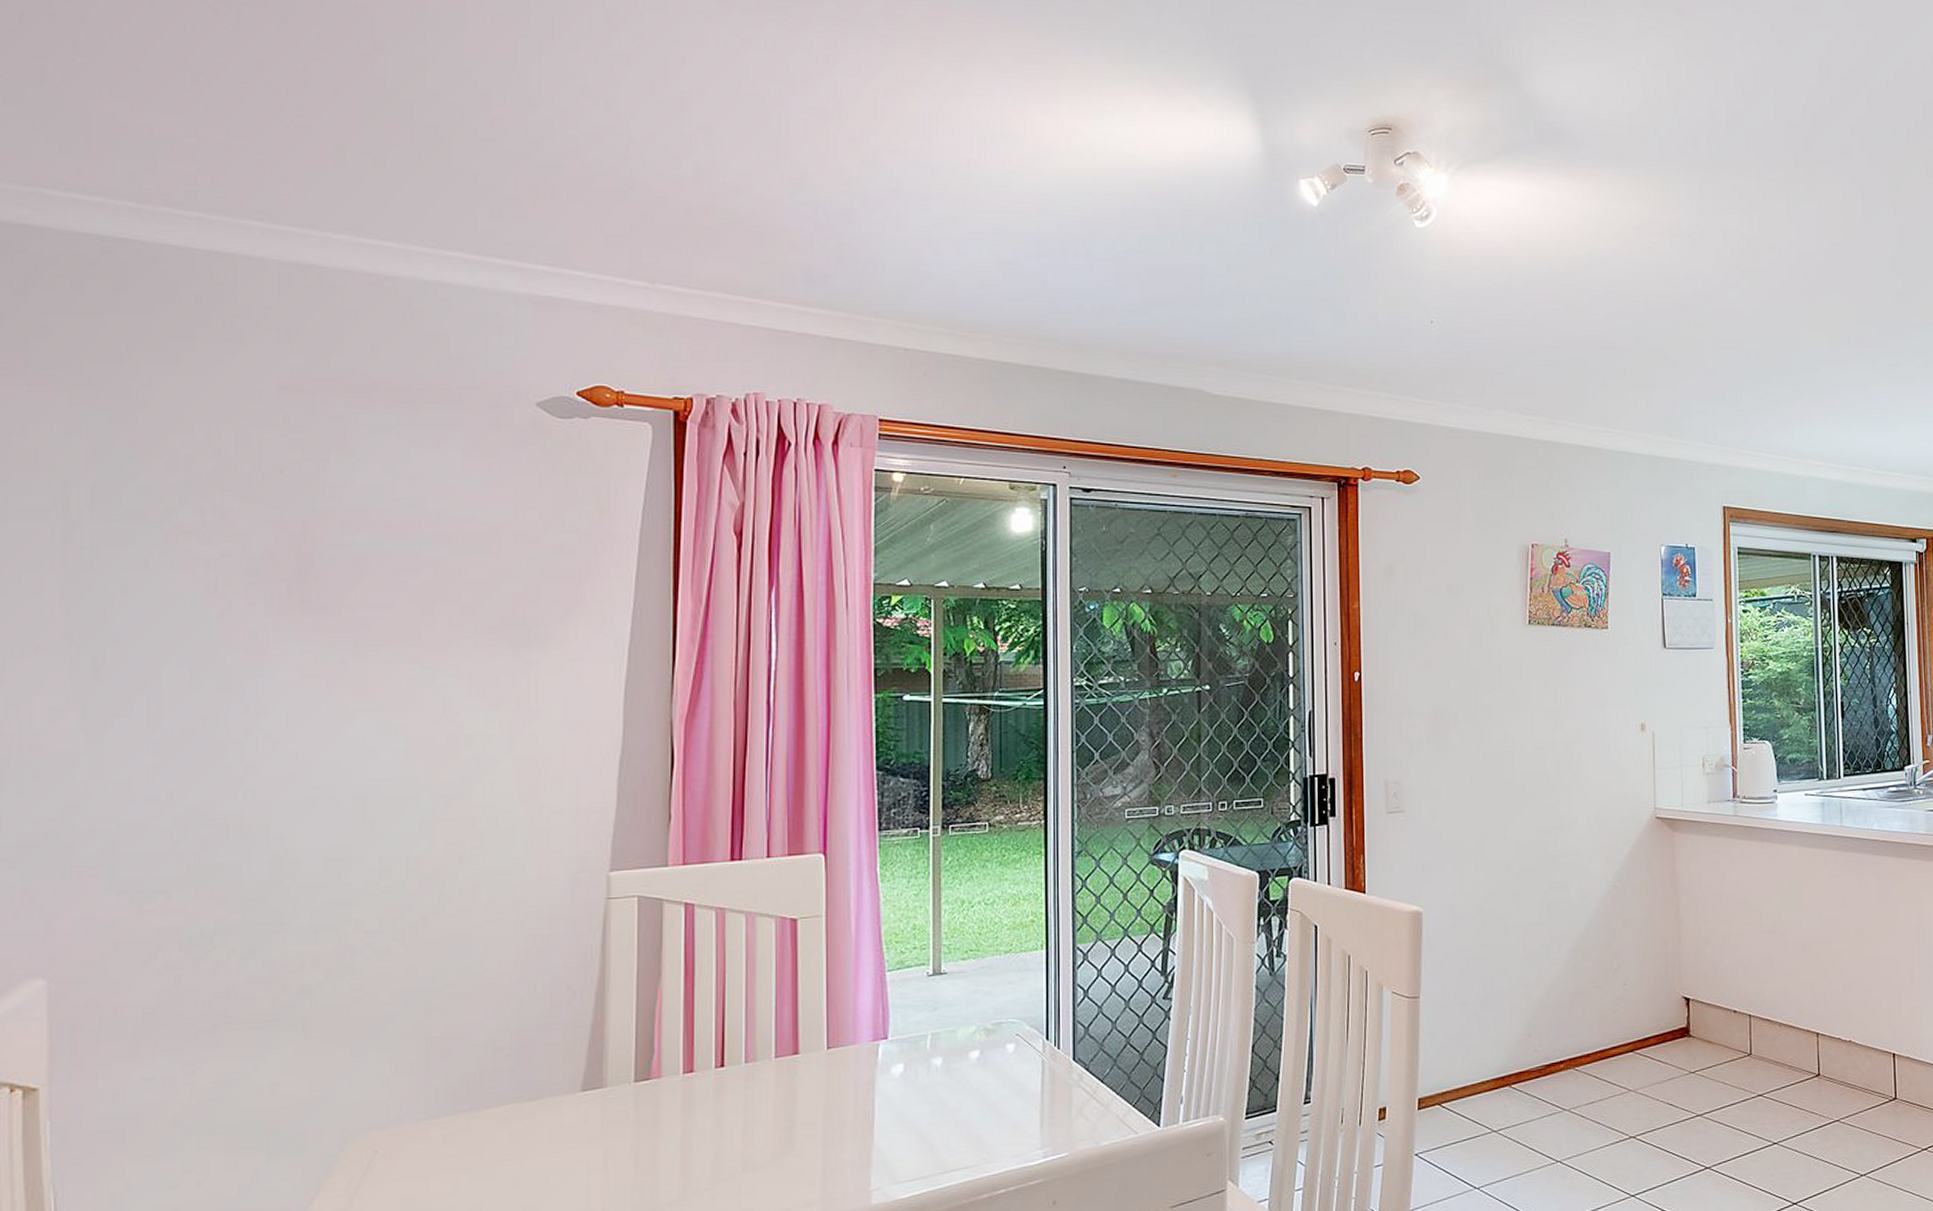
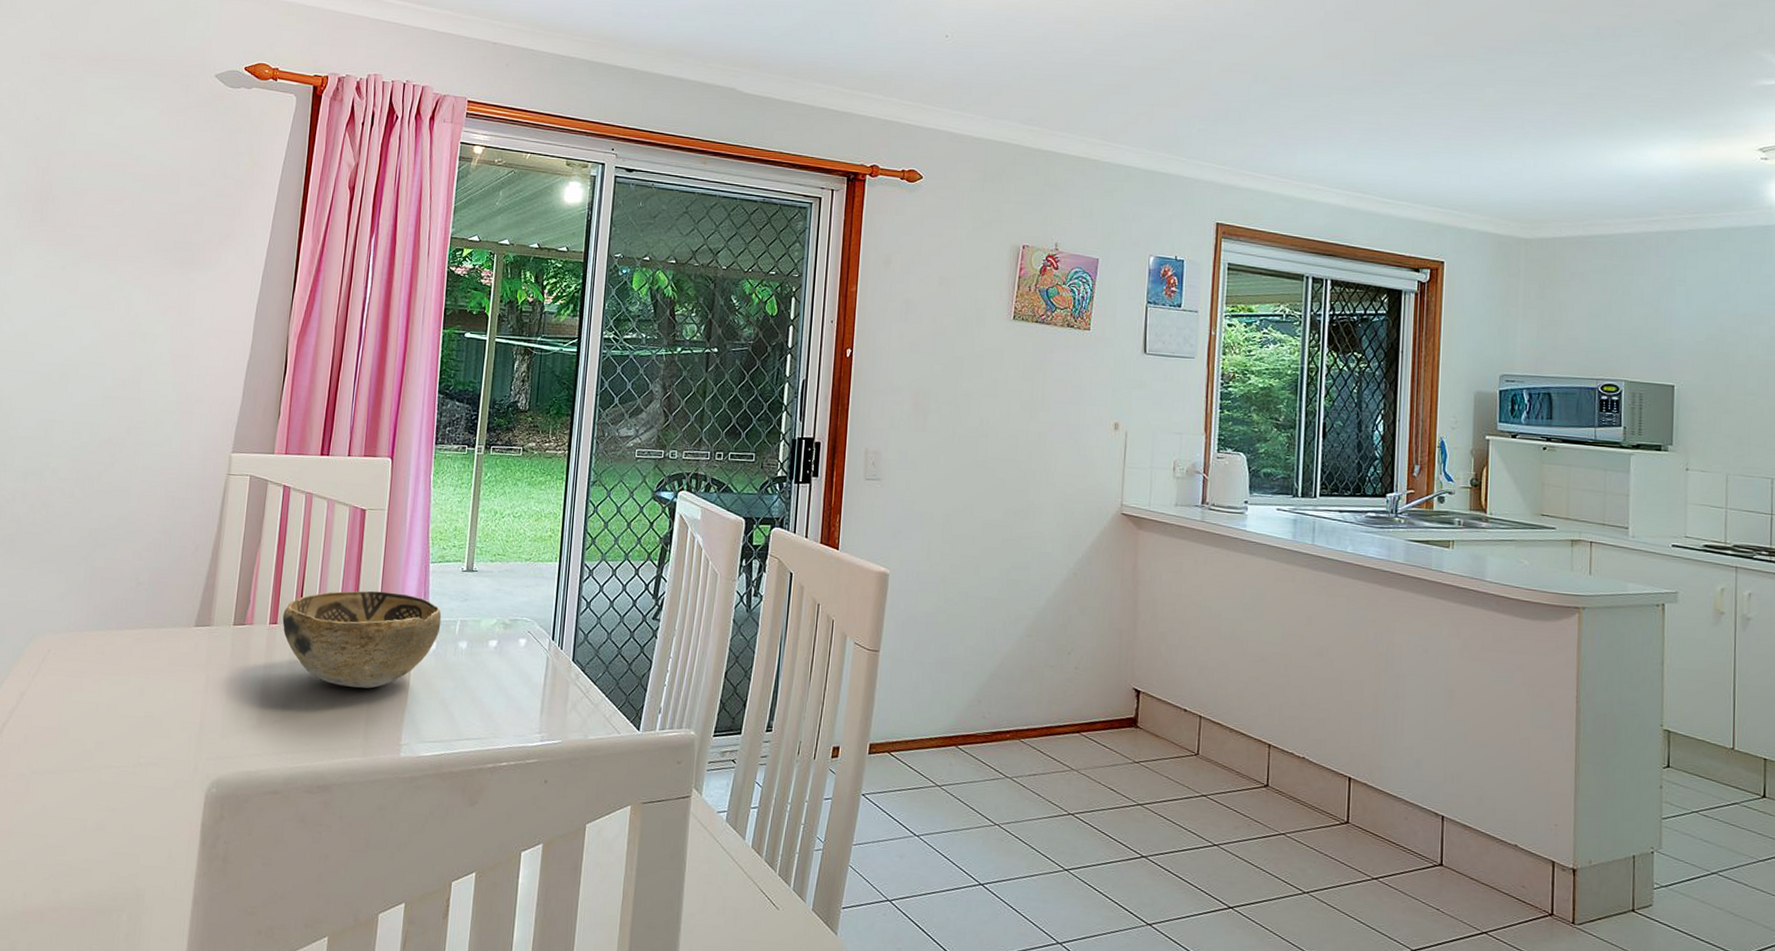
decorative bowl: none [700,1012,907,1134] -> present [282,590,442,689]

